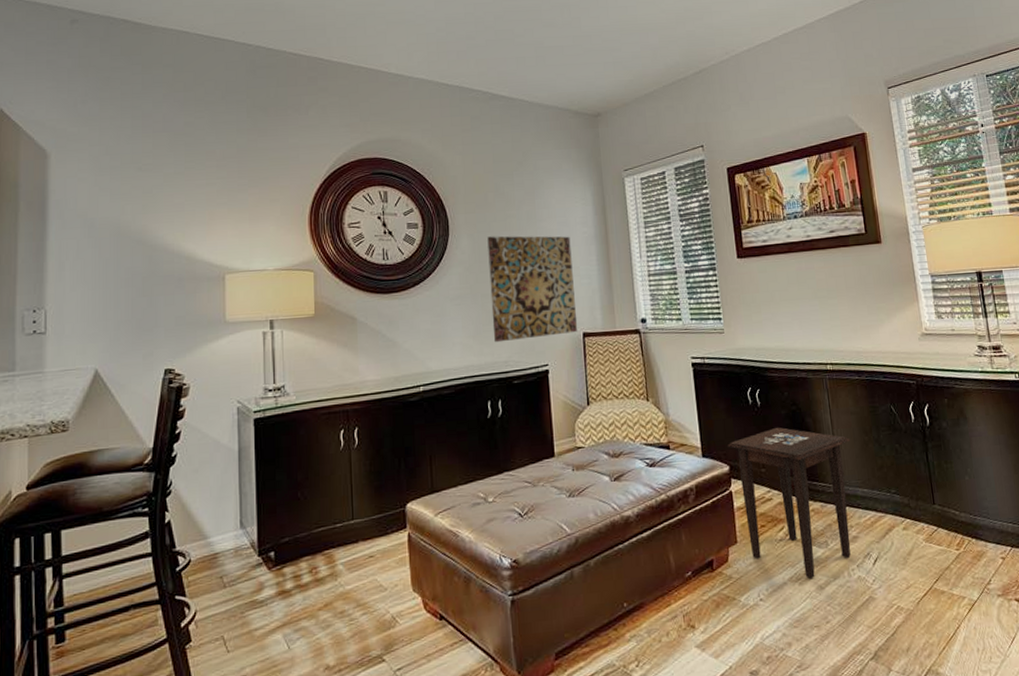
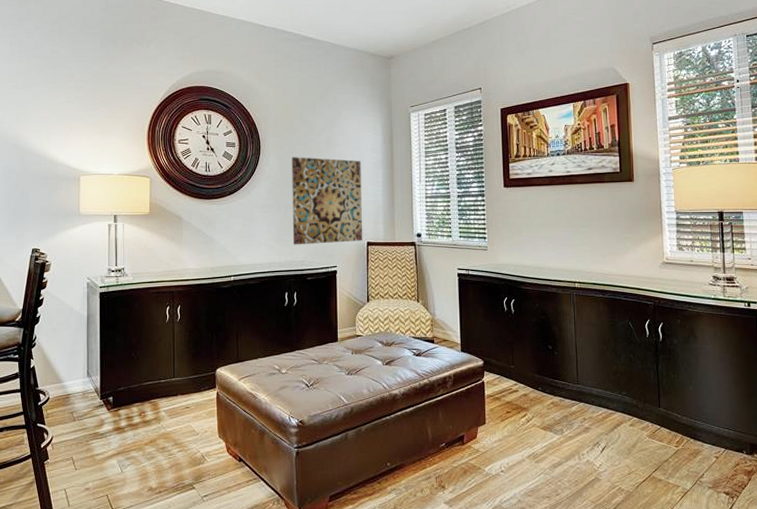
side table: present [728,427,851,578] -> none [483,332,590,458]

